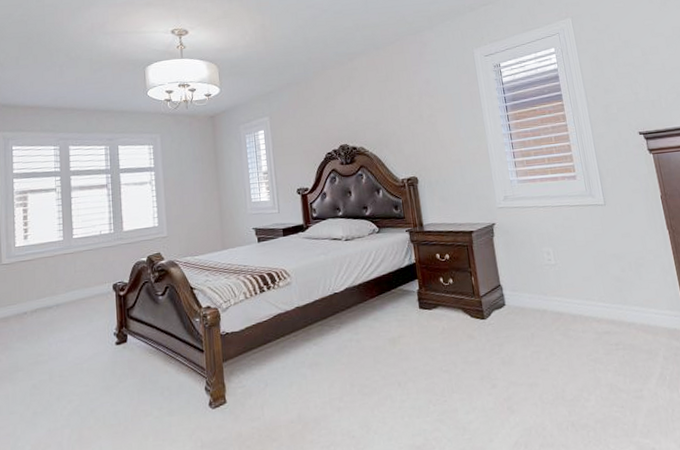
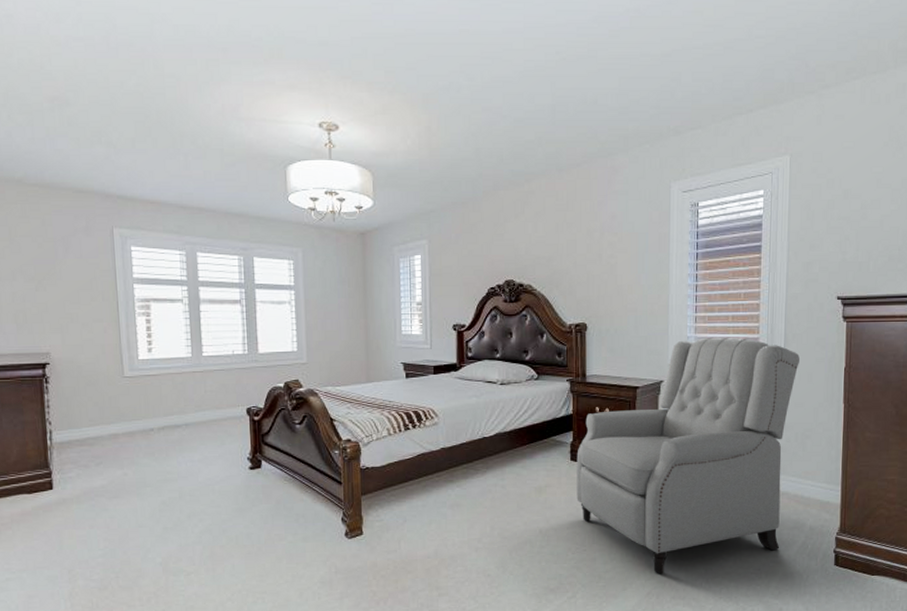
chair: none [424,176,639,421] -> present [576,337,800,574]

